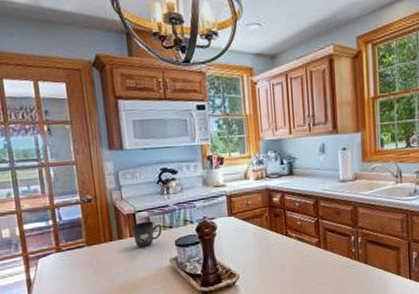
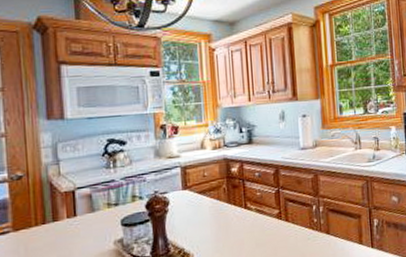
mug: present [131,221,162,248] -> none [69,199,106,231]

